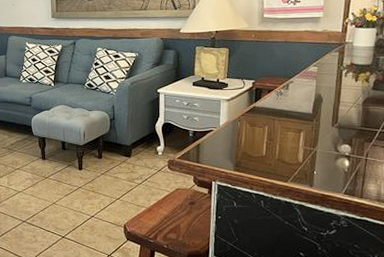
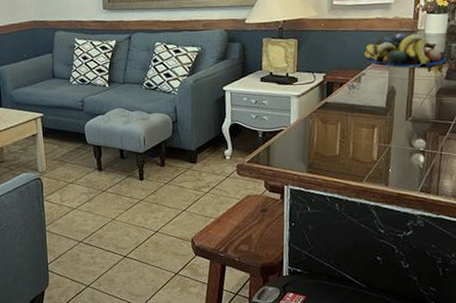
fruit bowl: none [293,44,374,78] -> present [364,32,447,68]

